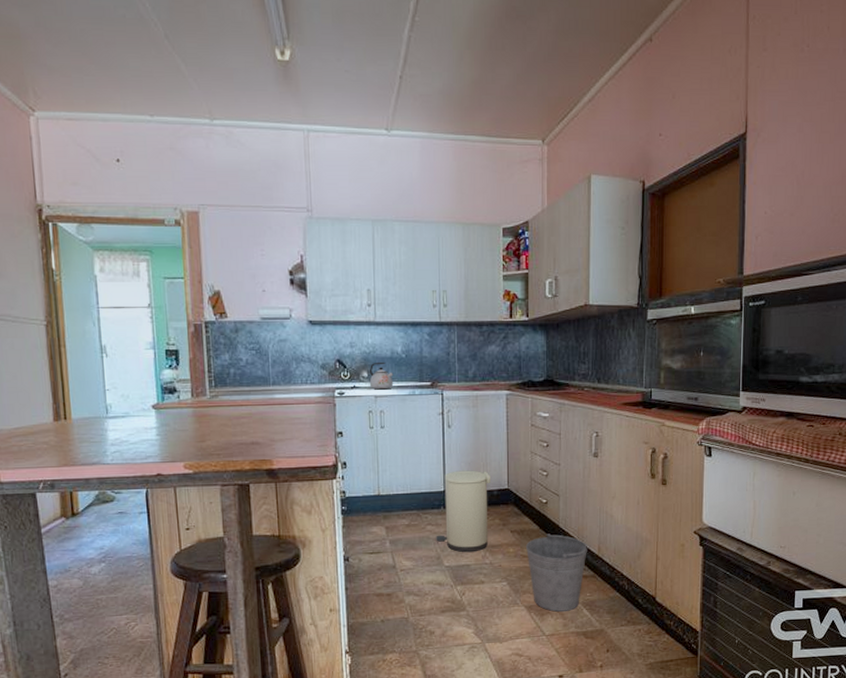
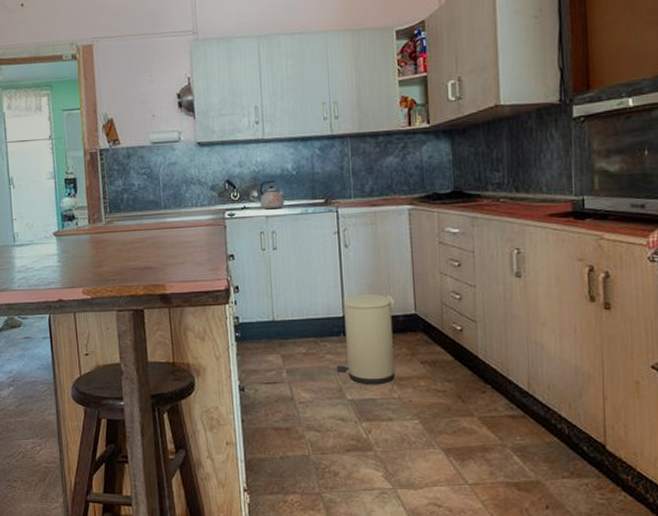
bucket: present [525,533,587,612] -> none [439,365,514,457]

